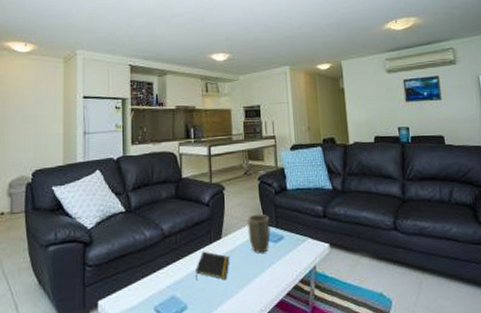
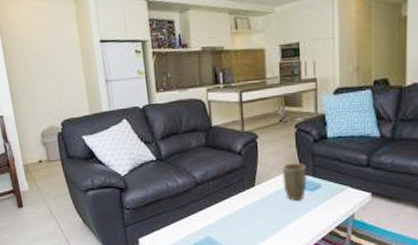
notepad: present [196,251,230,281] -> none [229,198,264,225]

